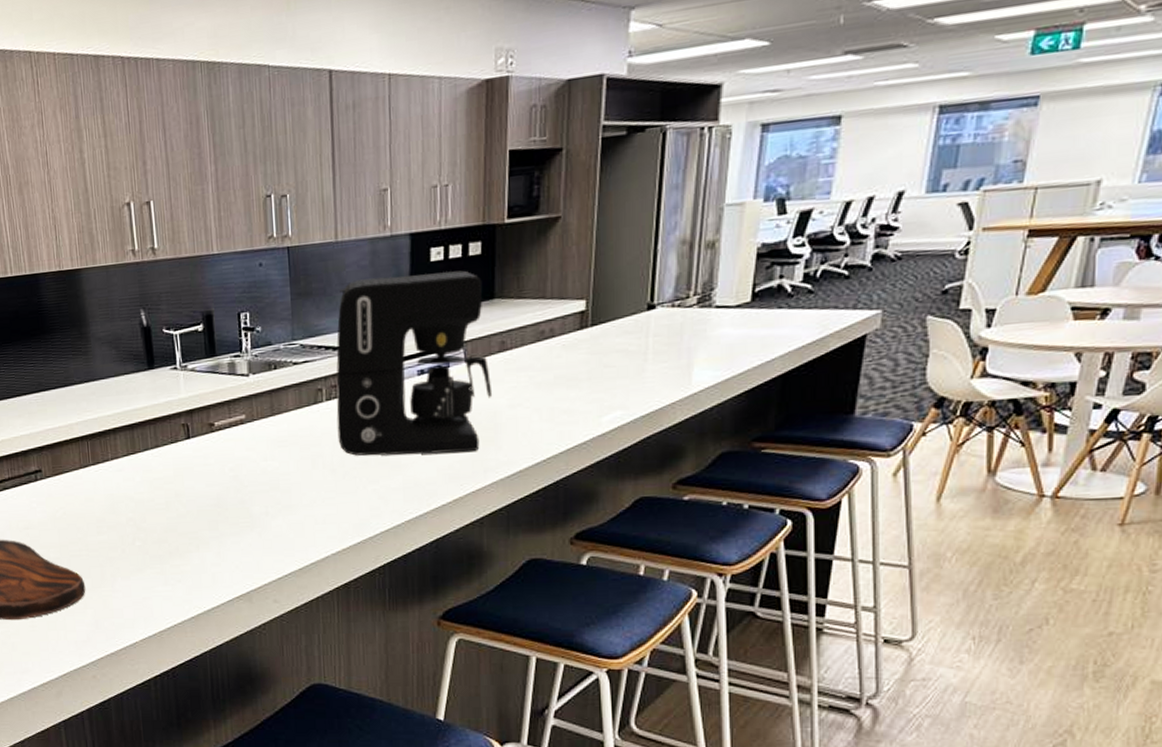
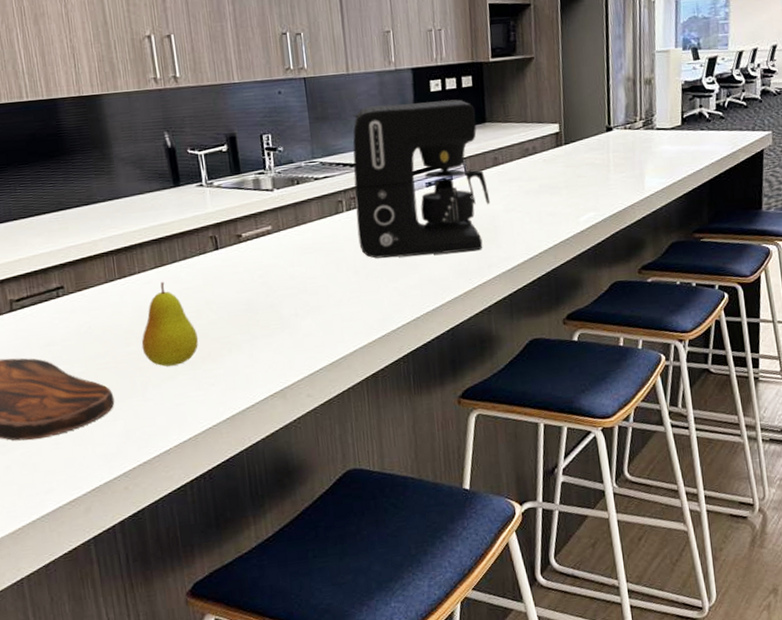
fruit: none [112,469,167,558] -> present [141,281,199,367]

